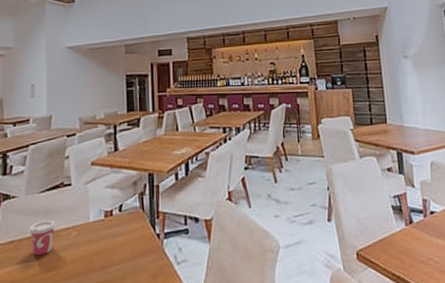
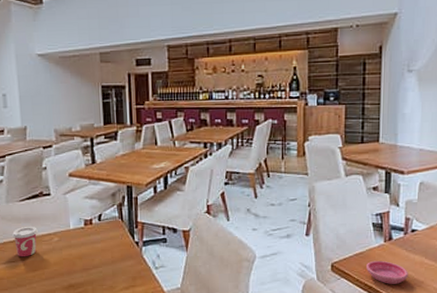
saucer: none [391,246,435,273] -> present [367,260,408,284]

